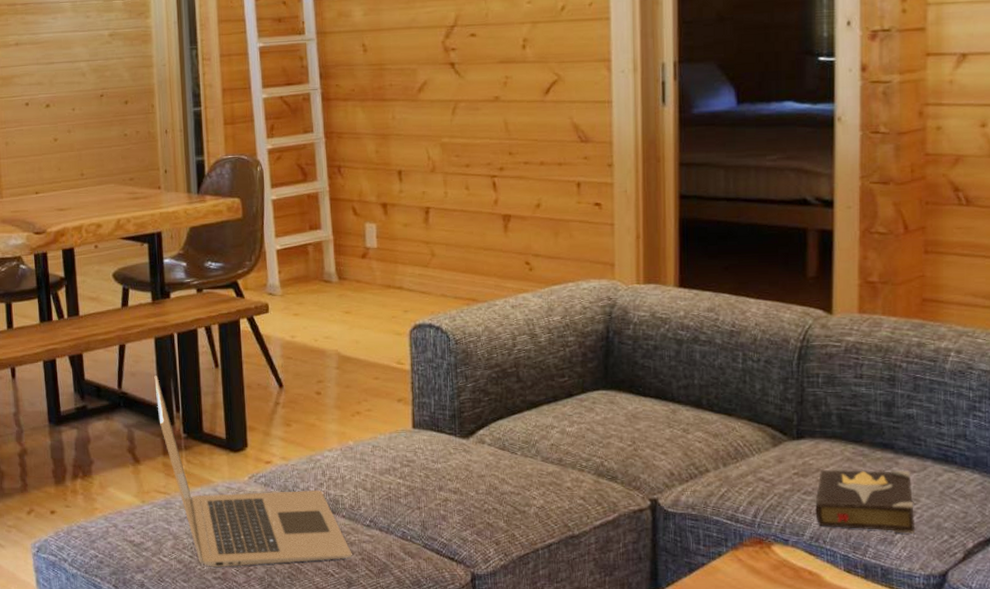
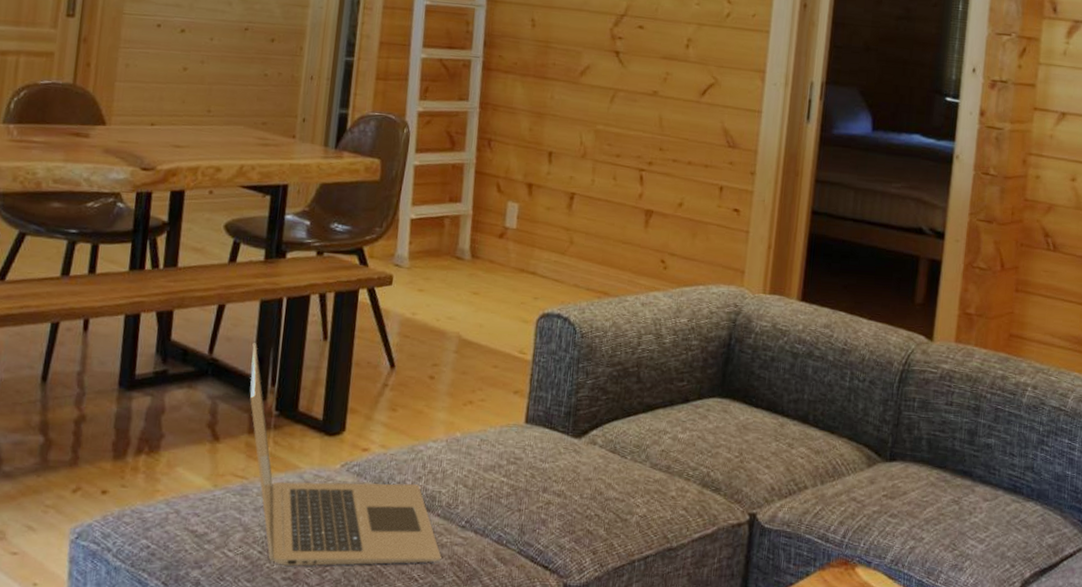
hardback book: present [815,469,914,534] -> none [898,493,984,561]

